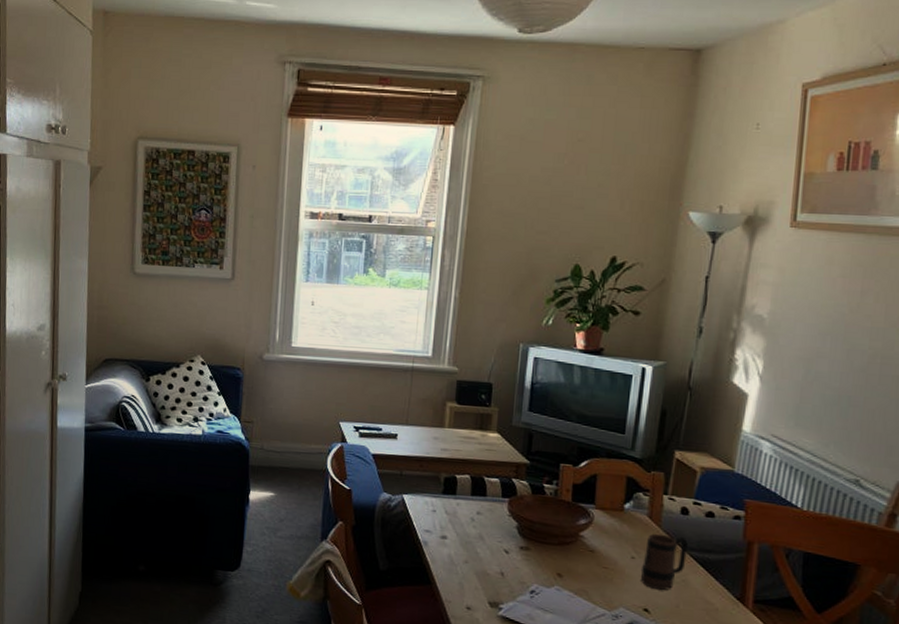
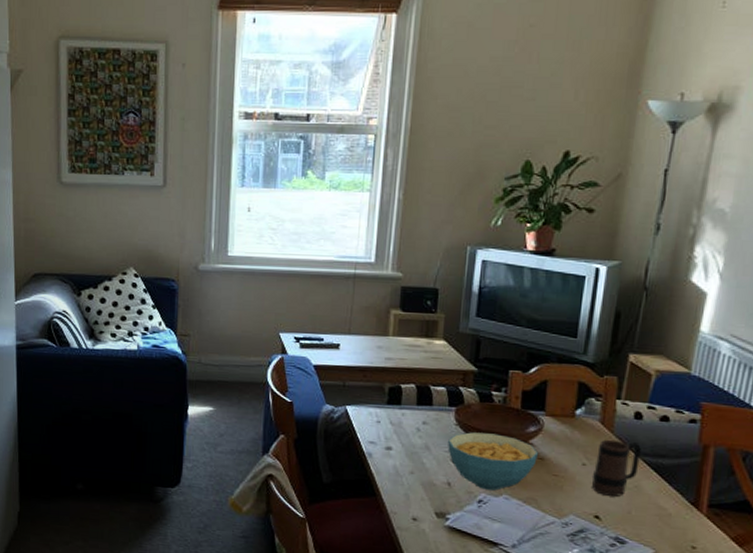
cereal bowl: none [501,523,589,582] -> present [447,432,539,491]

